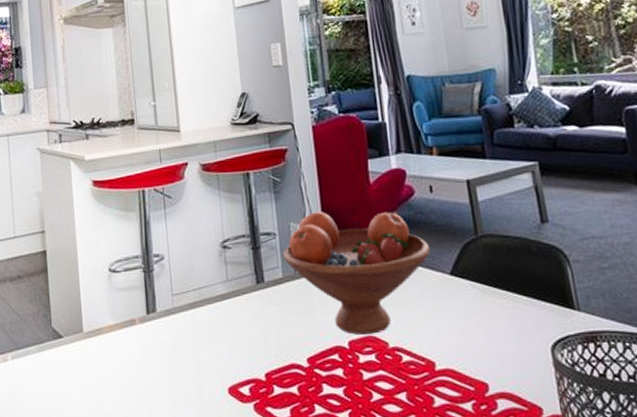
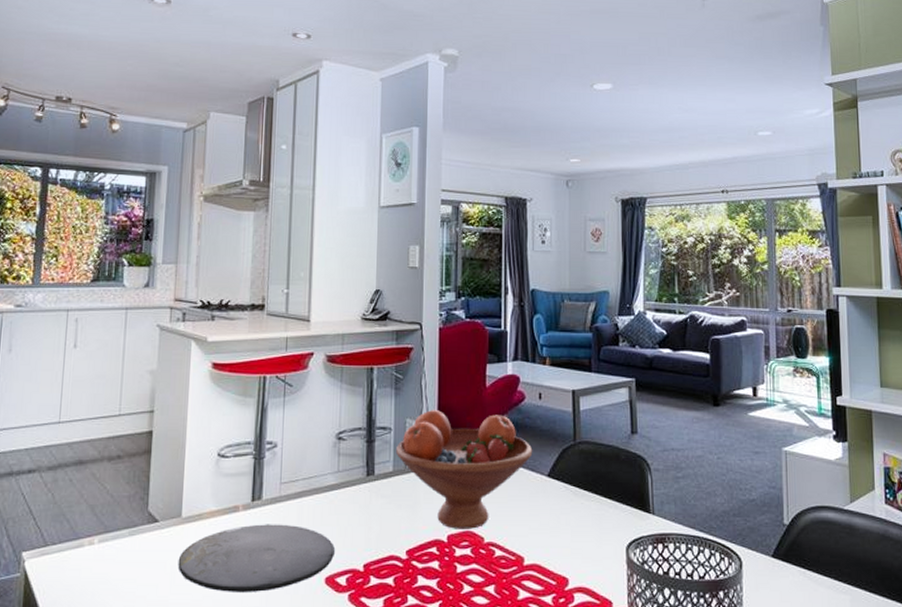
plate: none [85,335,234,404] -> present [177,524,335,592]

